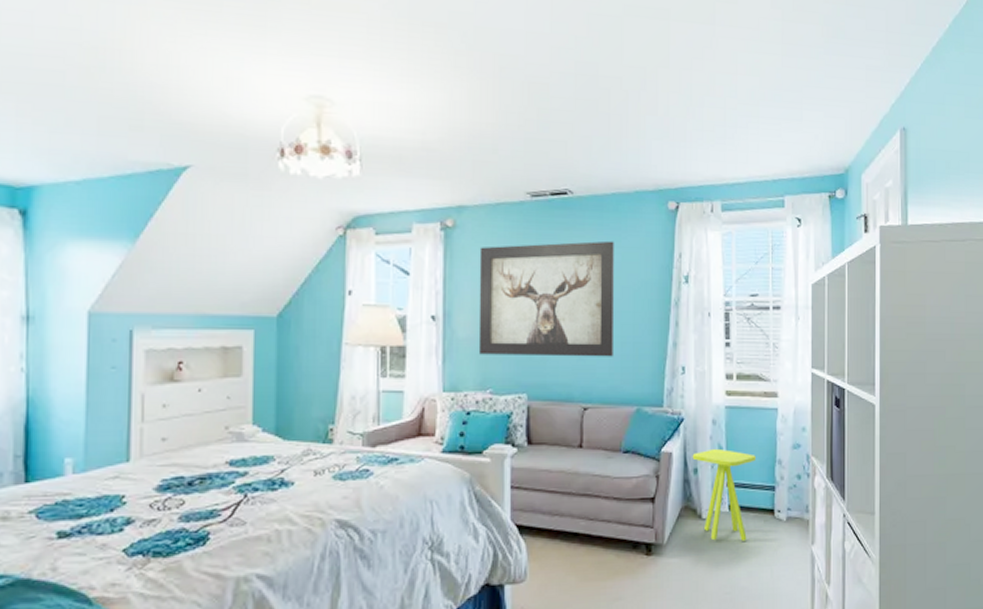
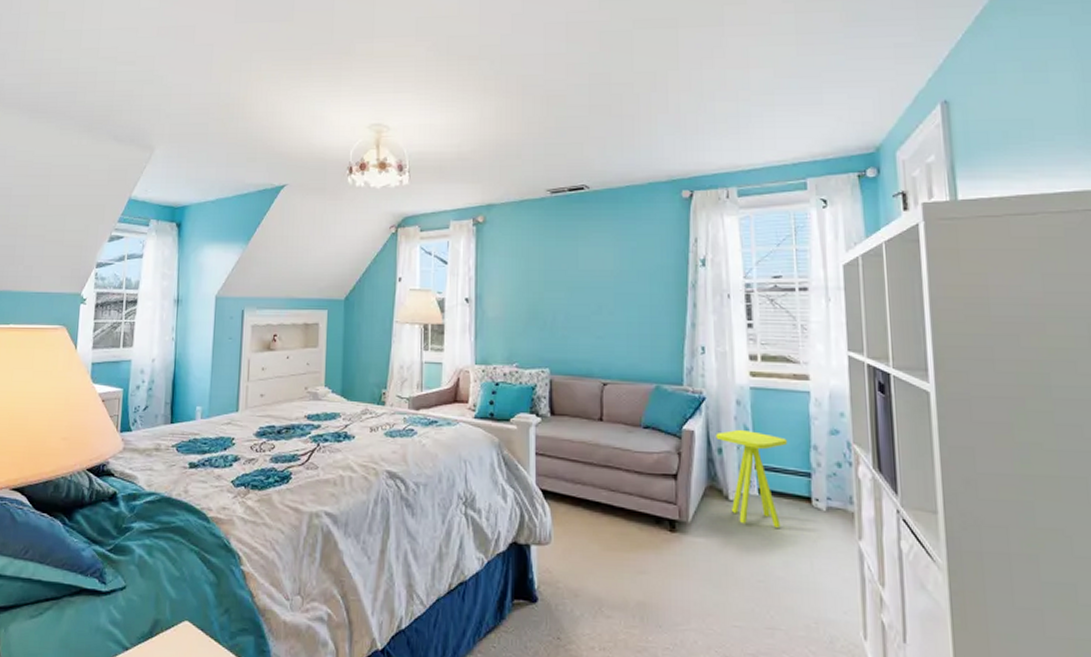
wall art: present [478,240,615,357] -> none [505,229,632,336]

